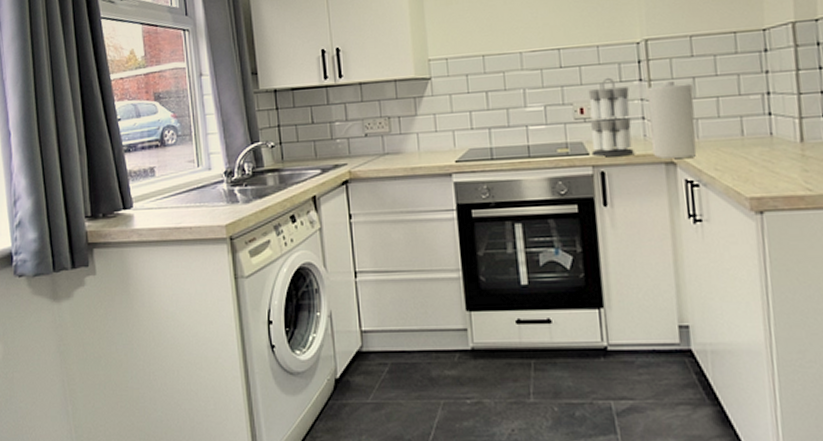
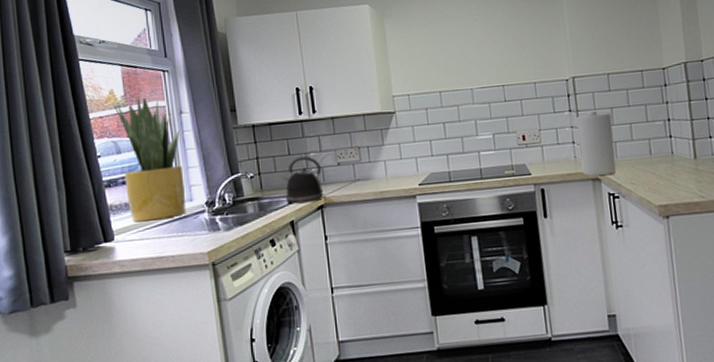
planter: none [133,57,205,190] -> present [112,96,187,222]
kettle: none [305,125,351,178] -> present [282,156,326,204]
spice rack: present [588,77,635,158] -> none [528,109,568,177]

